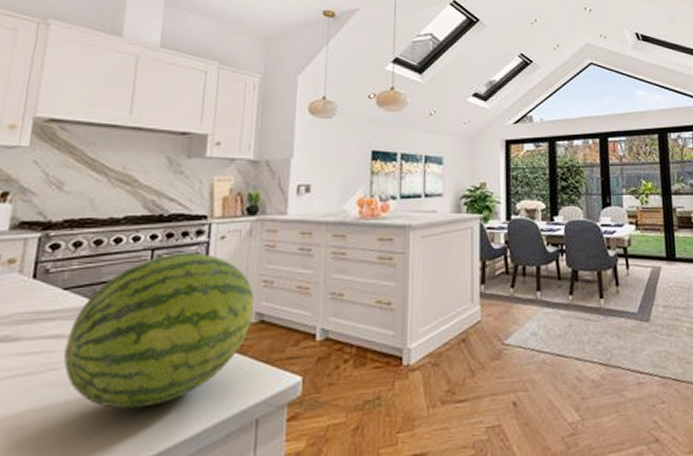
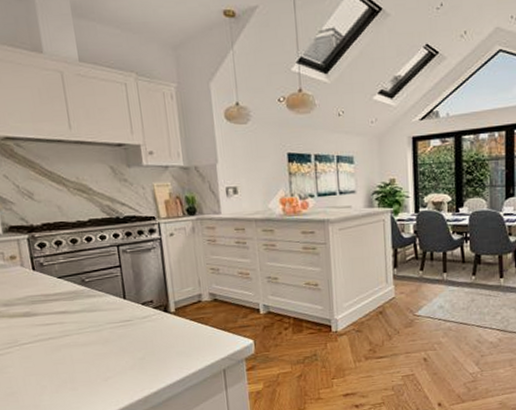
fruit: present [63,252,254,409] -> none [71,247,208,362]

